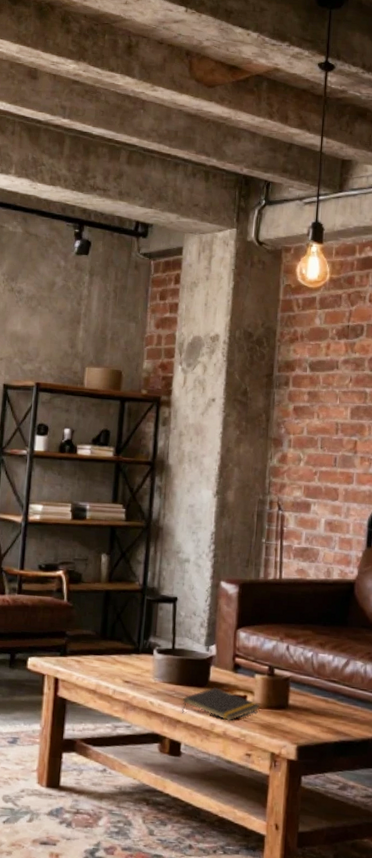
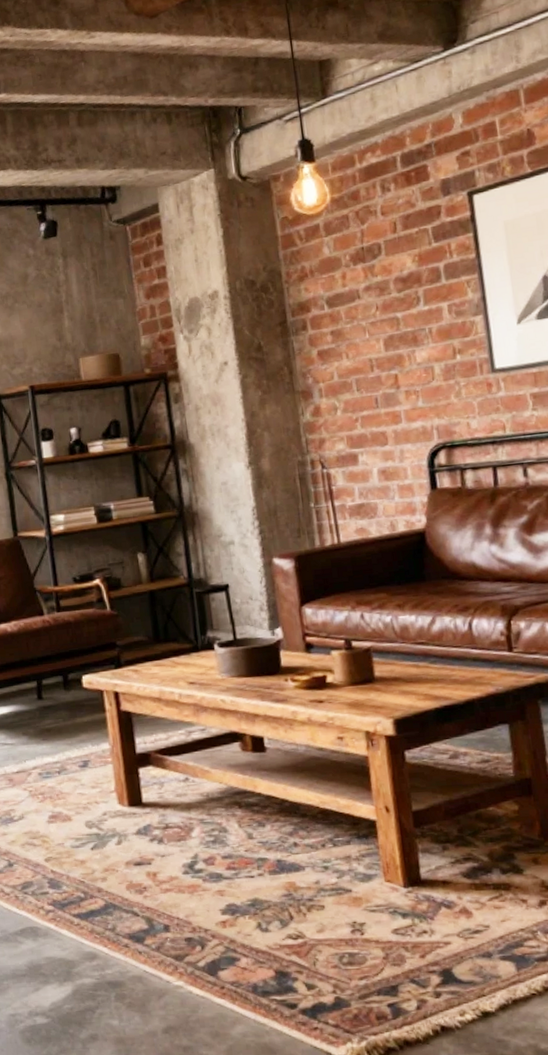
notepad: present [182,687,260,721] -> none [255,672,343,706]

